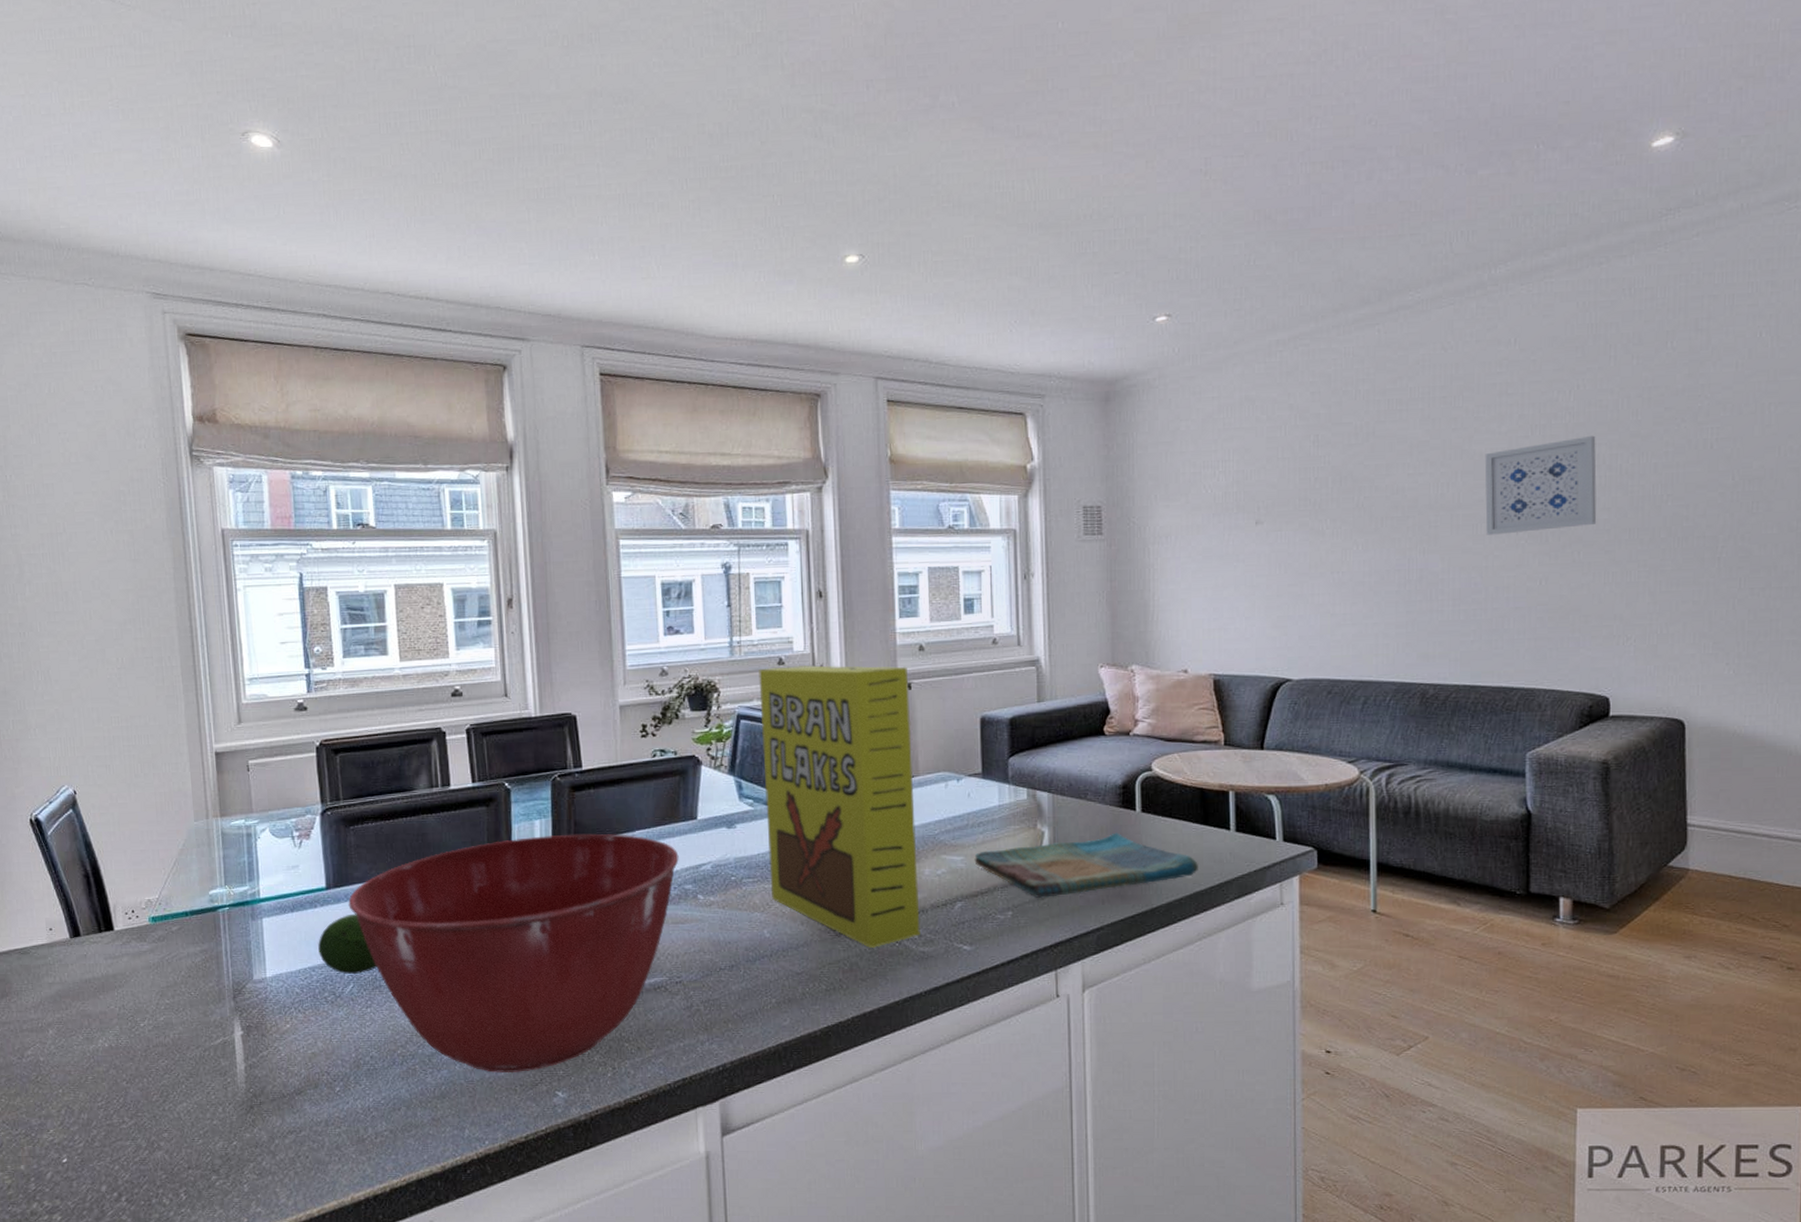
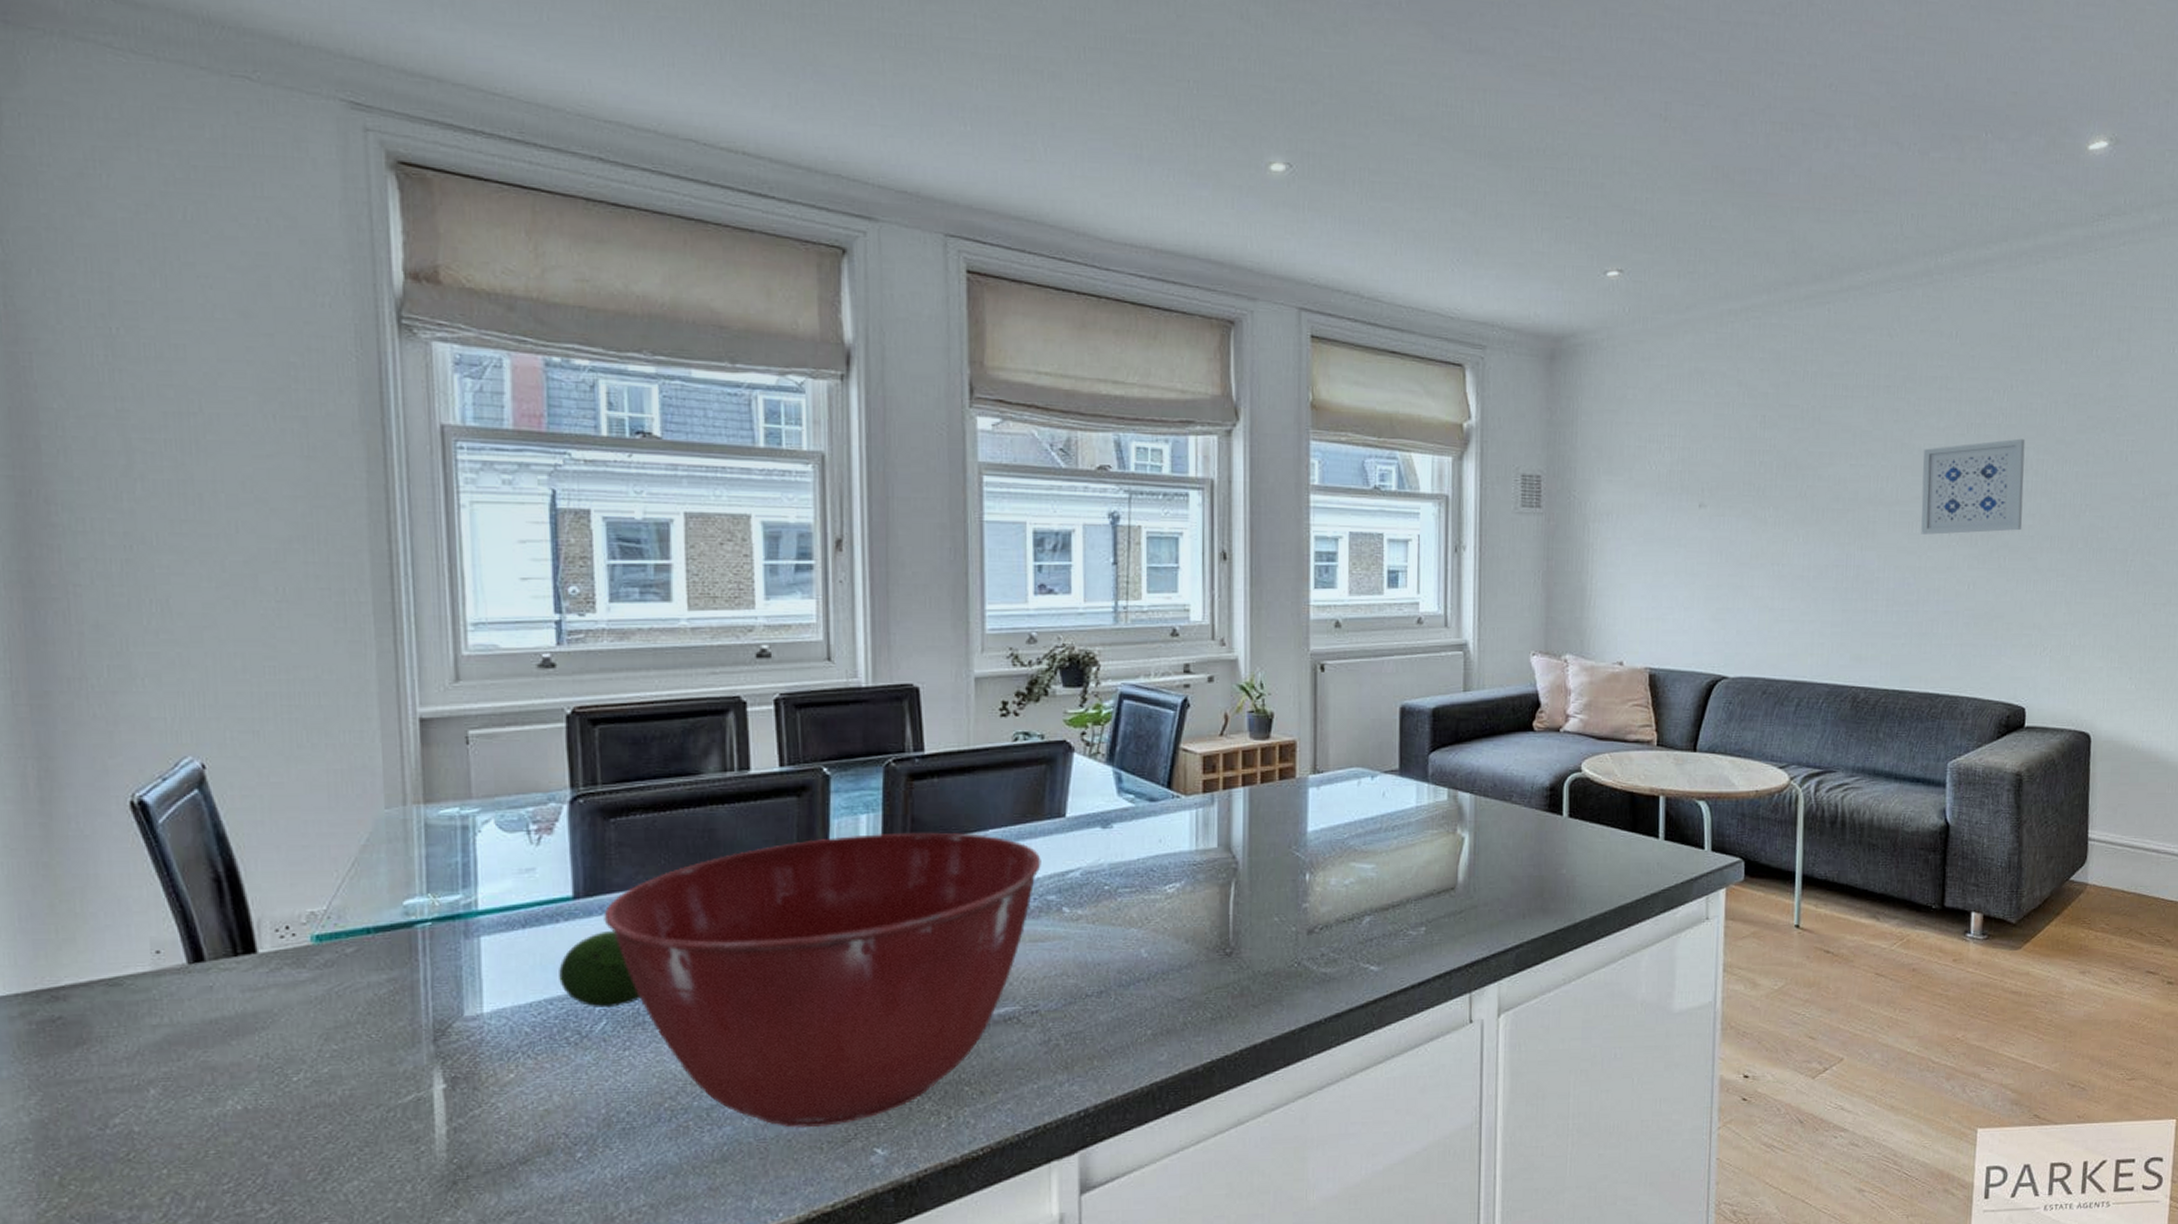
cereal box: present [759,665,920,948] -> none [1147,639,1323,969]
dish towel: present [974,832,1198,898] -> none [1386,839,1625,911]

